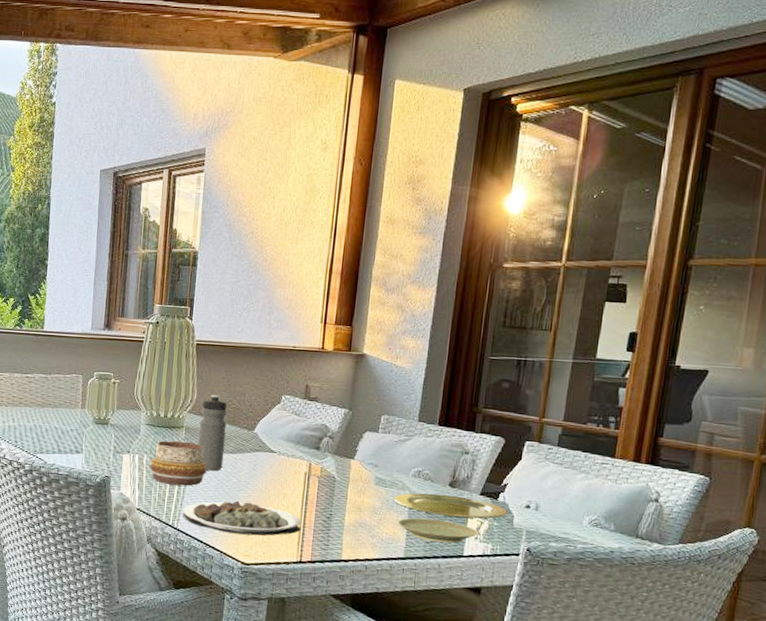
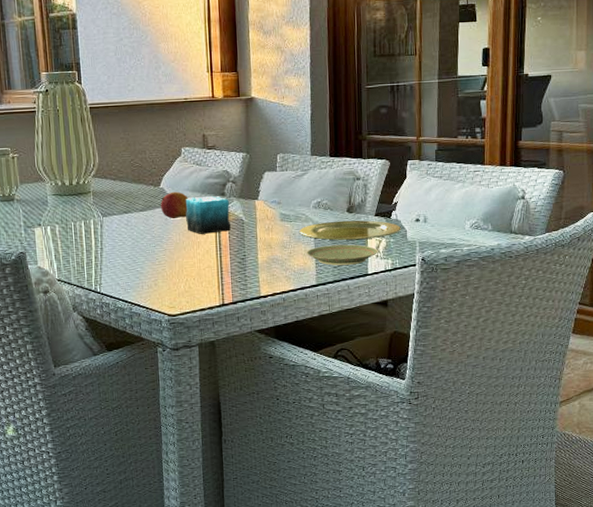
decorative bowl: present [150,440,207,486] -> none [63,206,121,251]
plate: present [183,501,301,536] -> none [104,256,219,289]
water bottle: present [198,394,227,471] -> none [105,155,135,232]
fruit: none [251,438,282,467] -> present [161,191,189,219]
candle: none [275,447,323,487] -> present [185,195,231,234]

